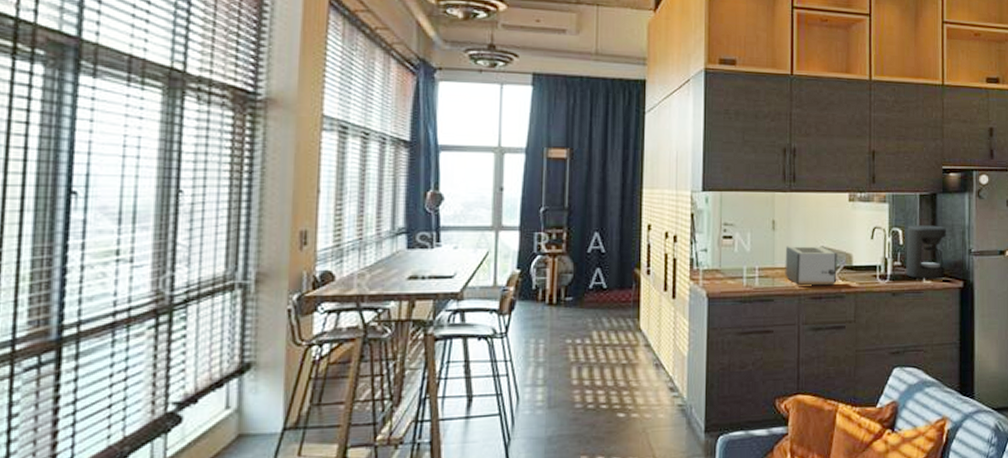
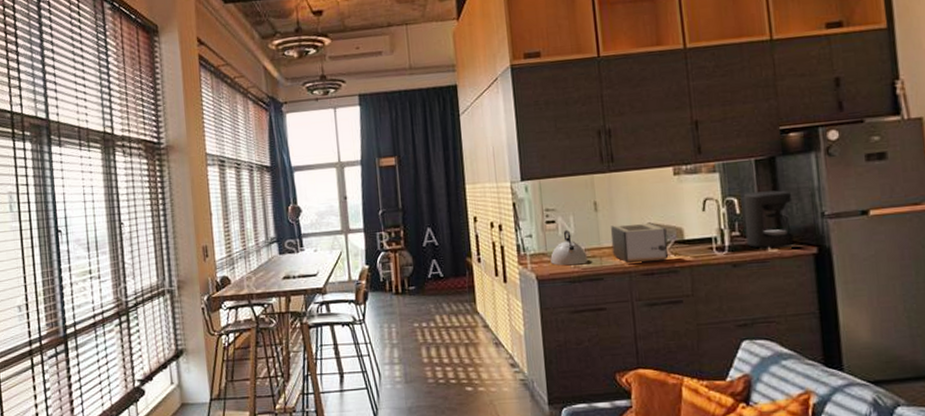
kettle: none [724,246,761,284] -> present [550,229,589,266]

